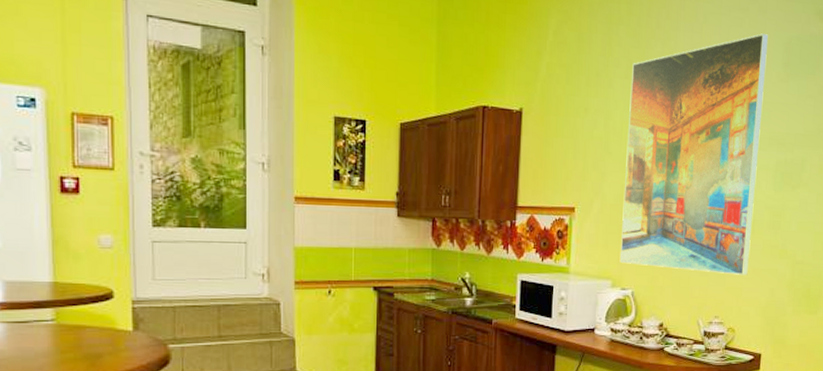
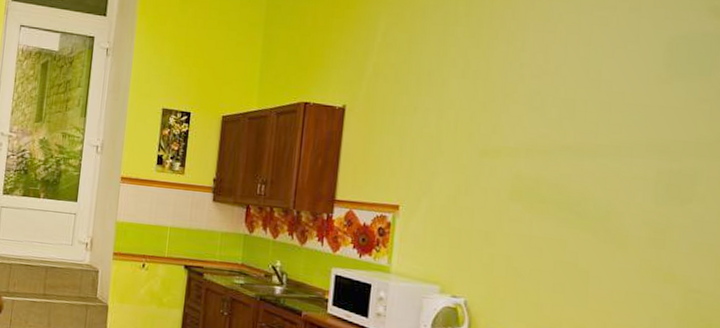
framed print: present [619,33,768,275] -> none [450,32,643,298]

